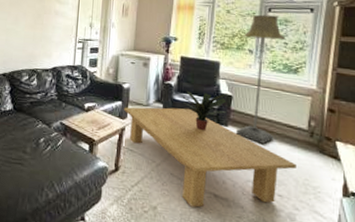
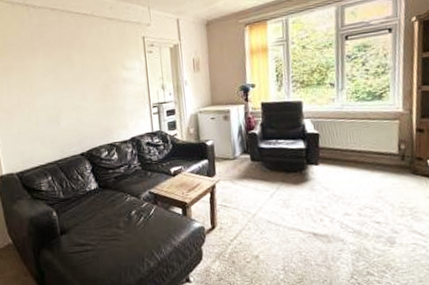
coffee table: present [124,107,296,207] -> none [211,154,391,249]
potted plant: present [182,90,227,131] -> none [268,134,315,174]
floor lamp: present [236,14,285,144] -> none [322,42,366,176]

